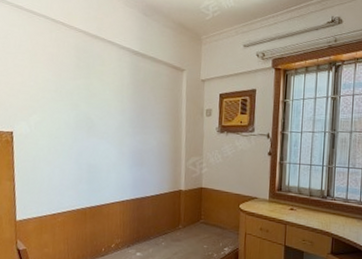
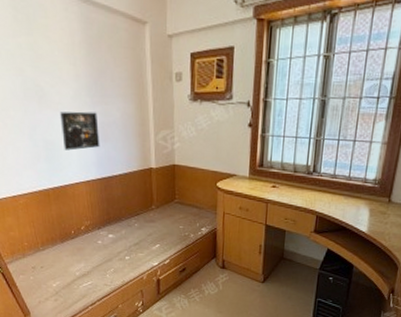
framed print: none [104,140,137,174] -> present [60,111,100,151]

